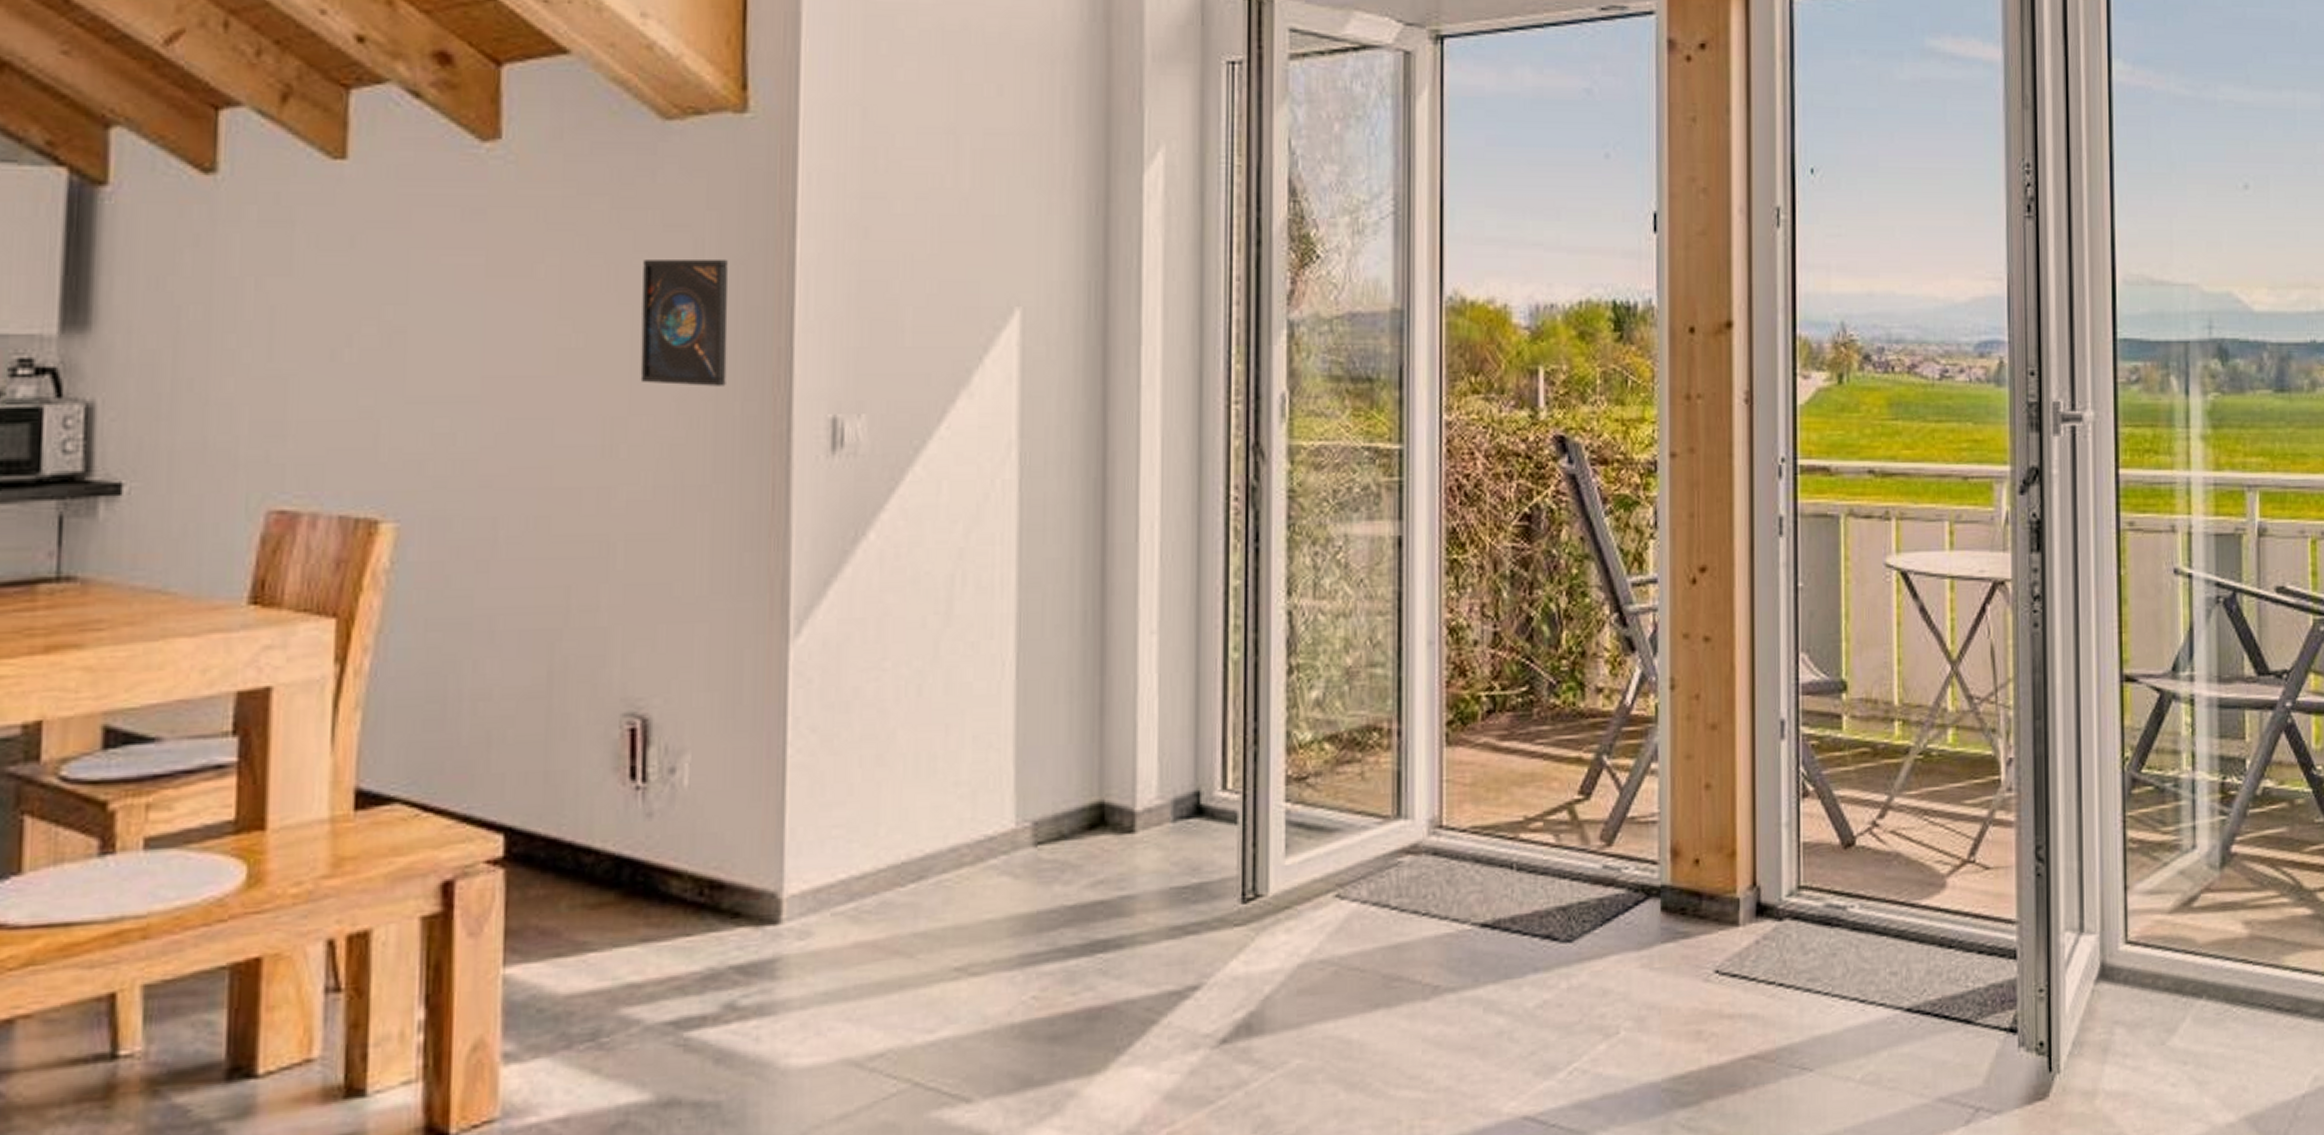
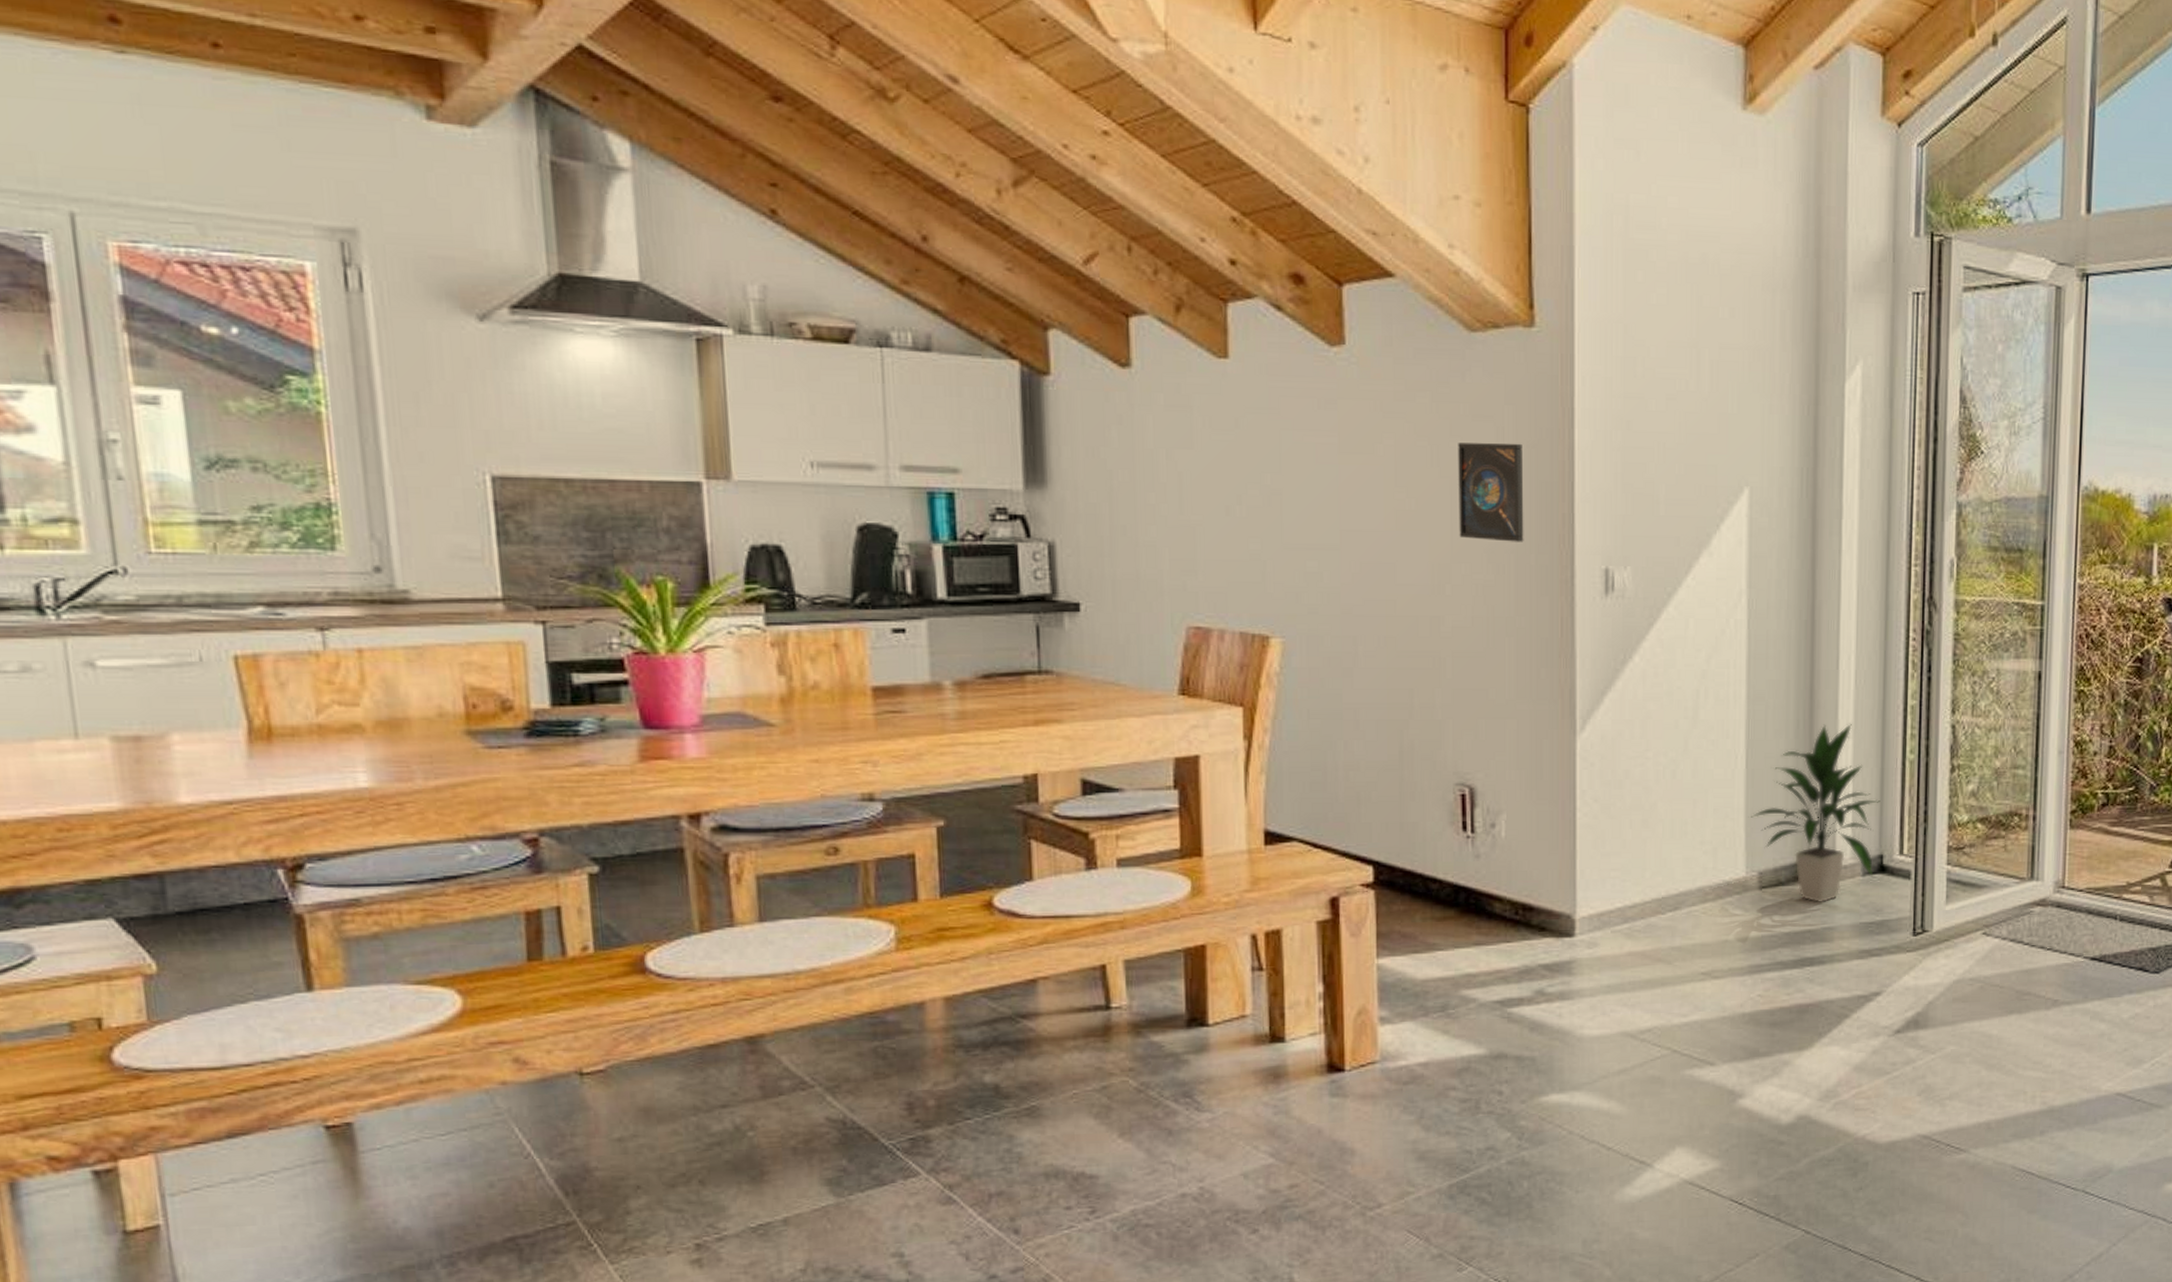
indoor plant: none [1019,613,1196,863] -> present [1748,723,1881,904]

